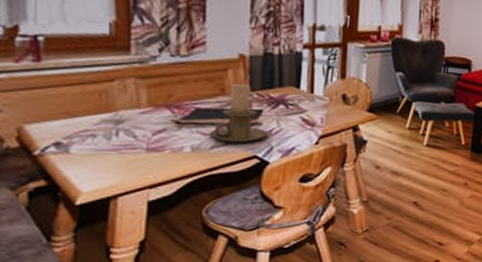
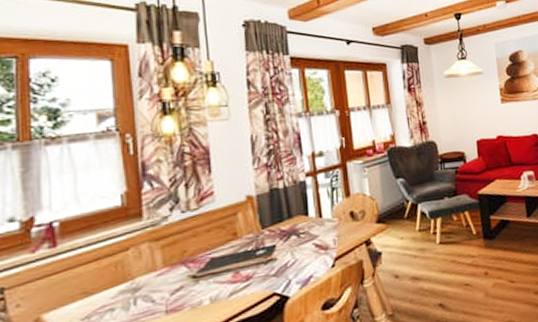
candle holder: present [209,83,268,143] -> none [226,223,284,286]

